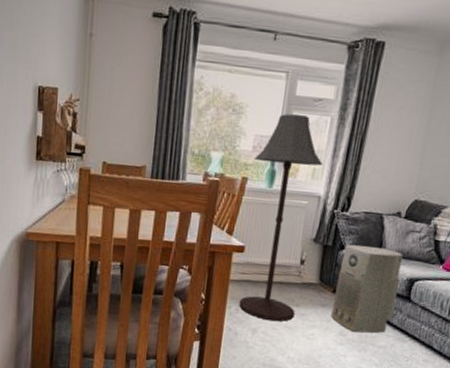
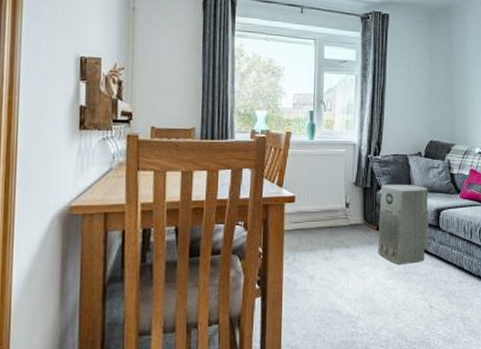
floor lamp: present [239,113,323,322] -> none [295,73,354,266]

